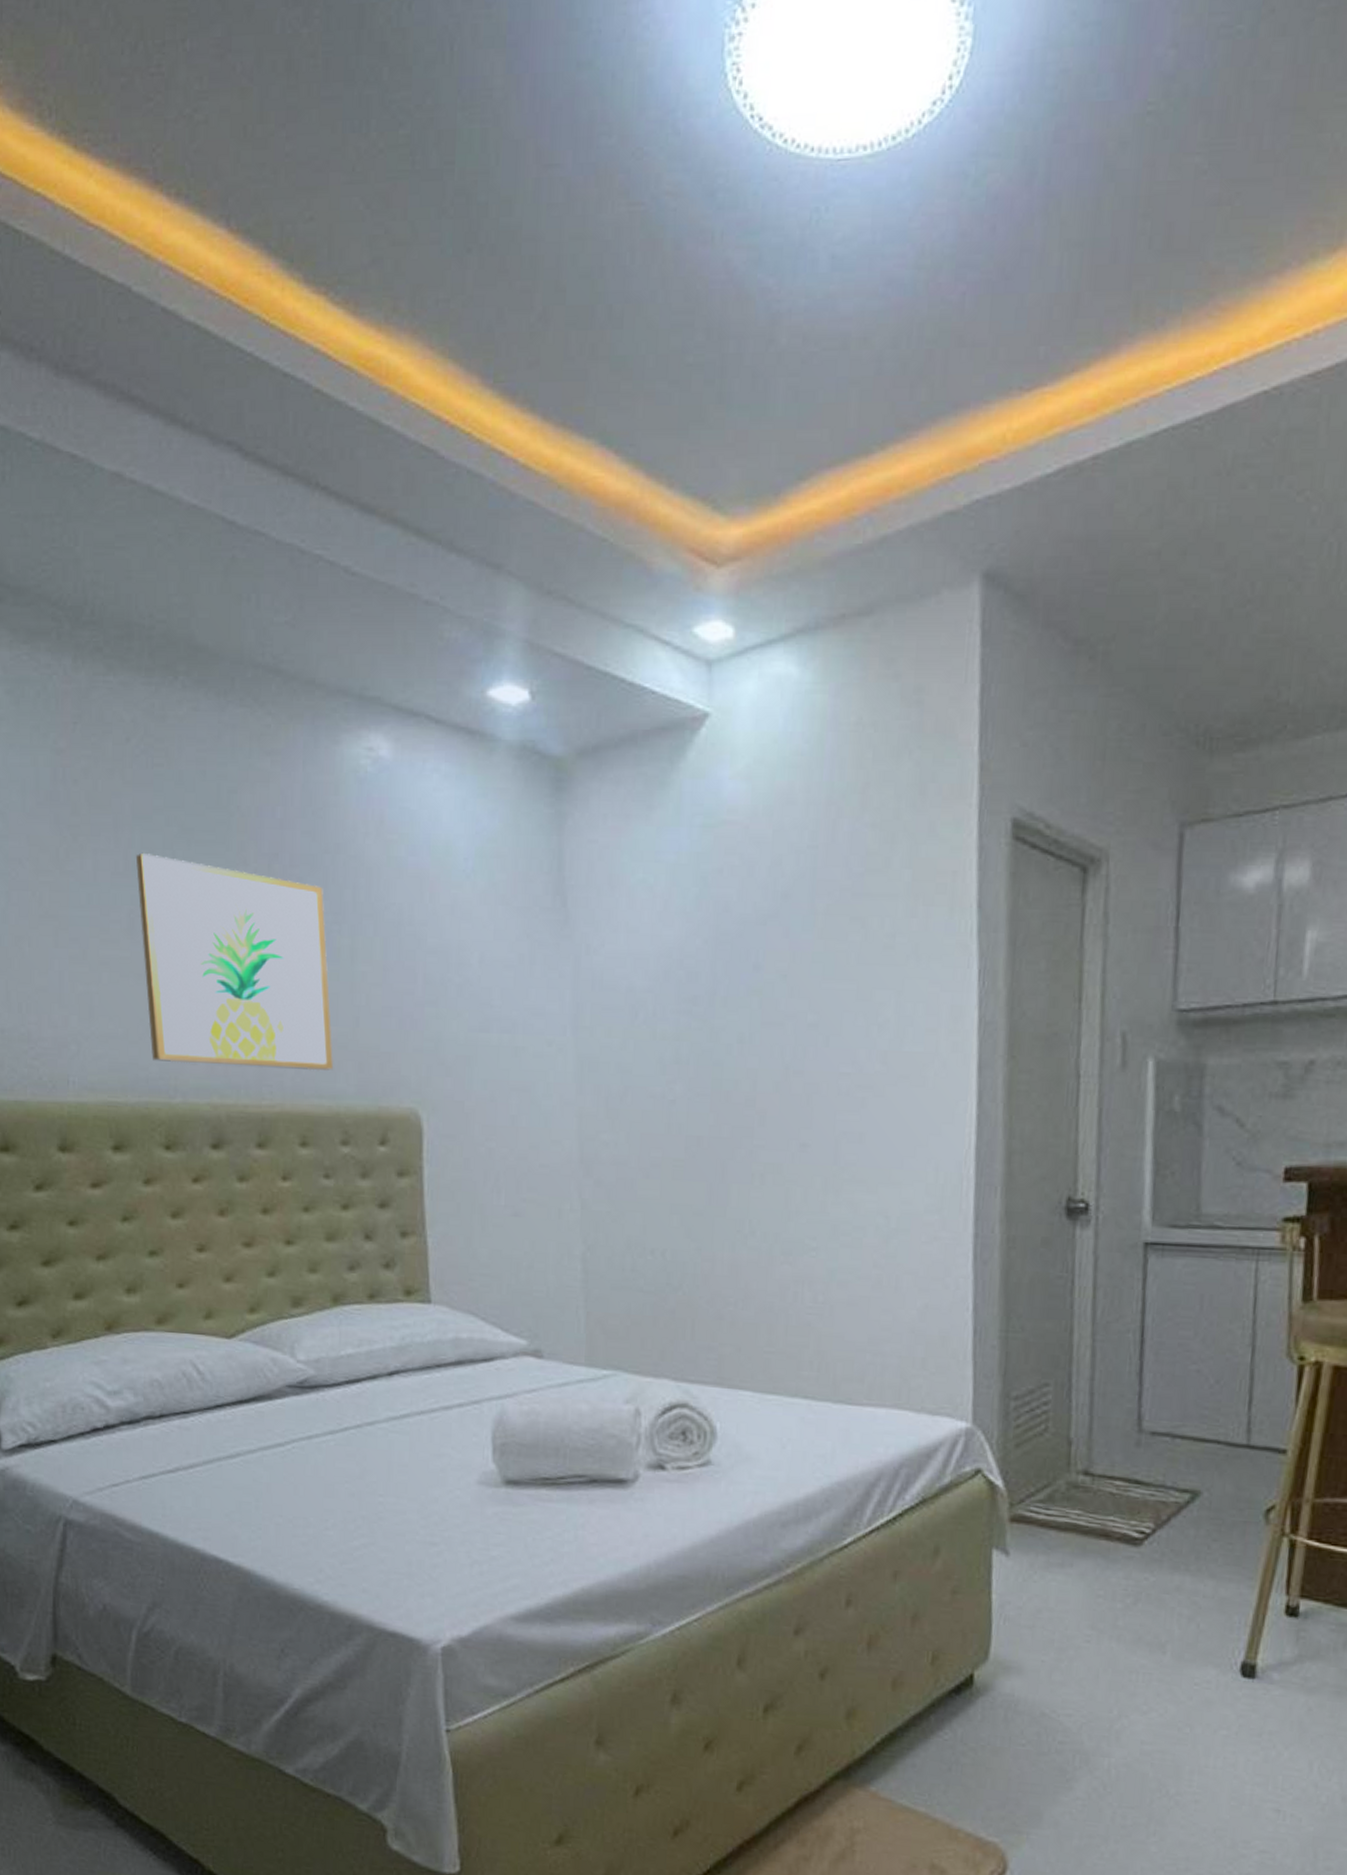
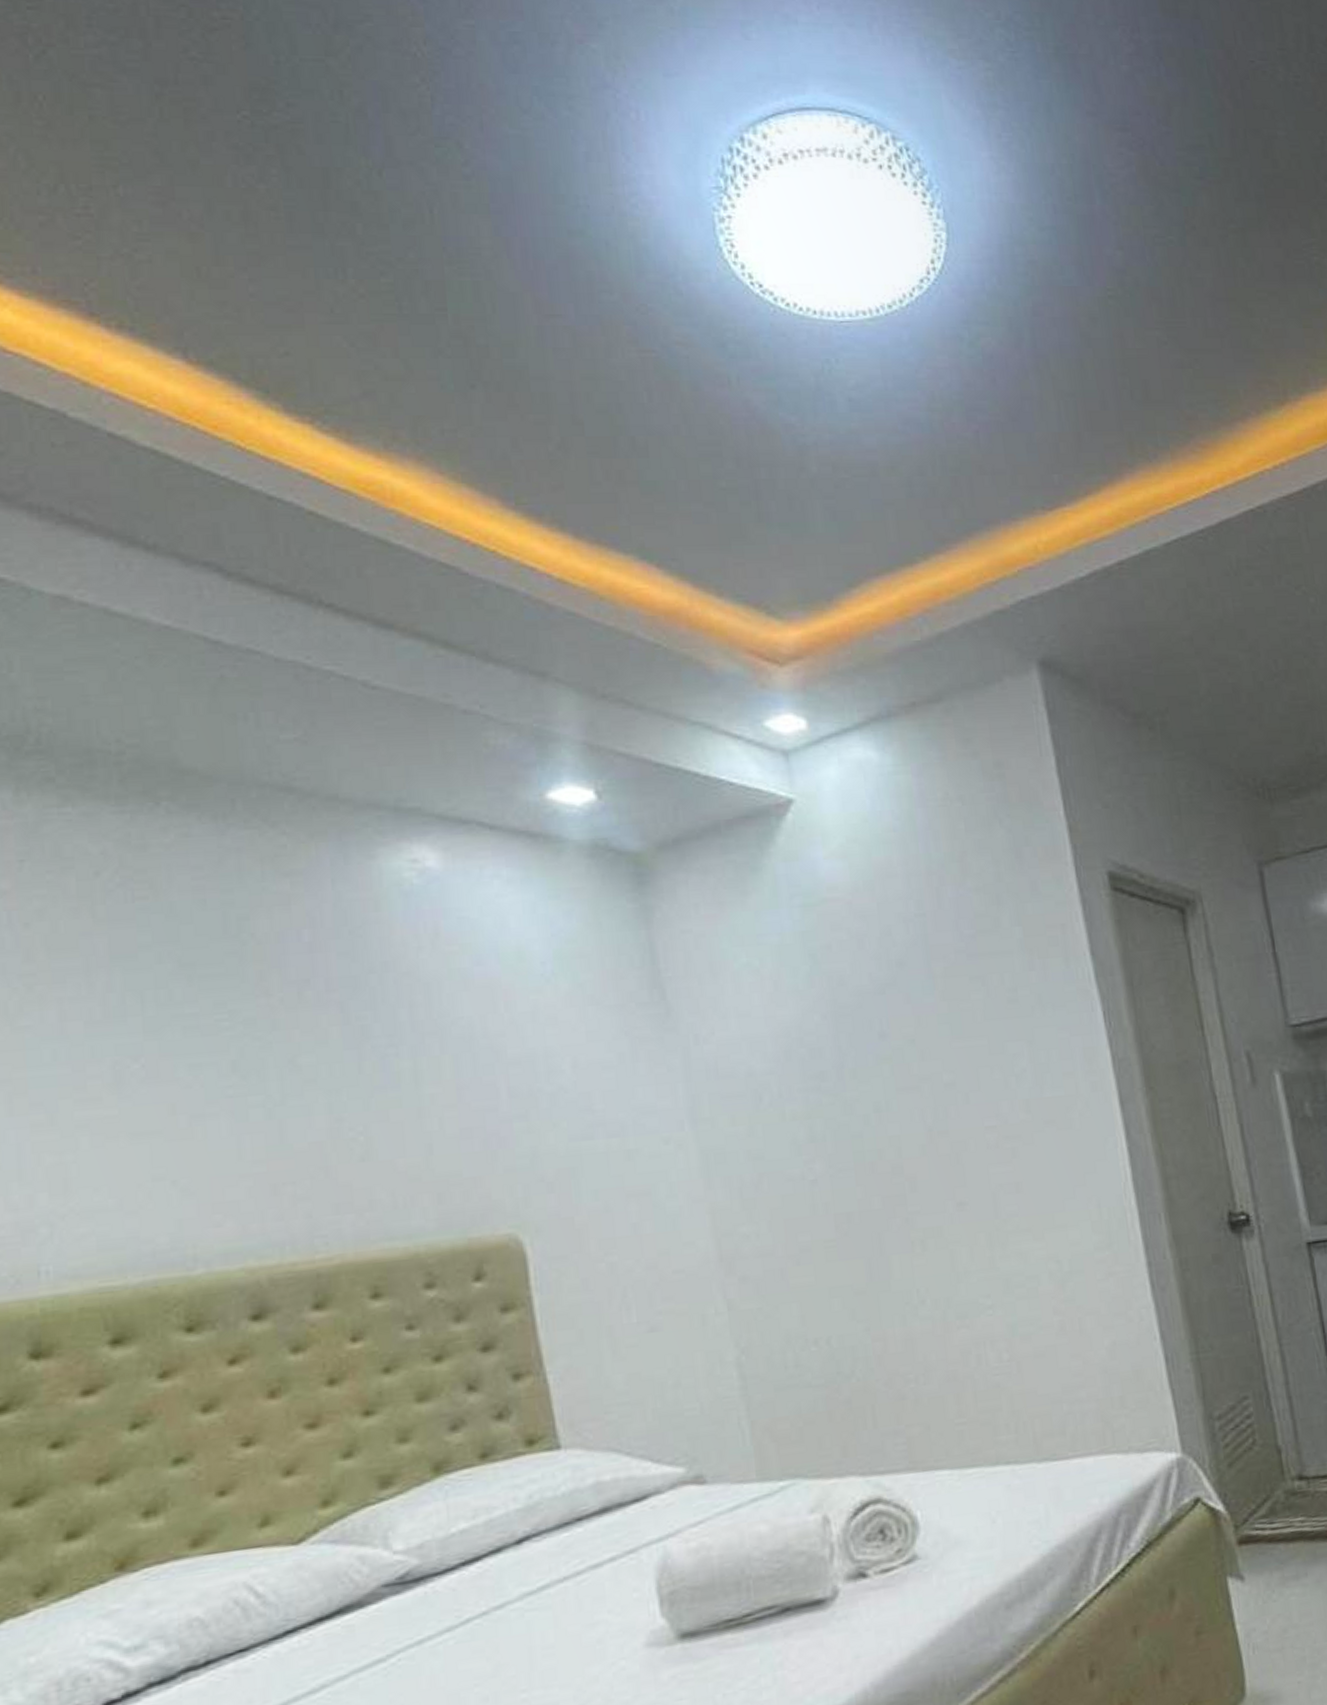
wall art: present [135,852,333,1071] -> none [117,995,405,1230]

